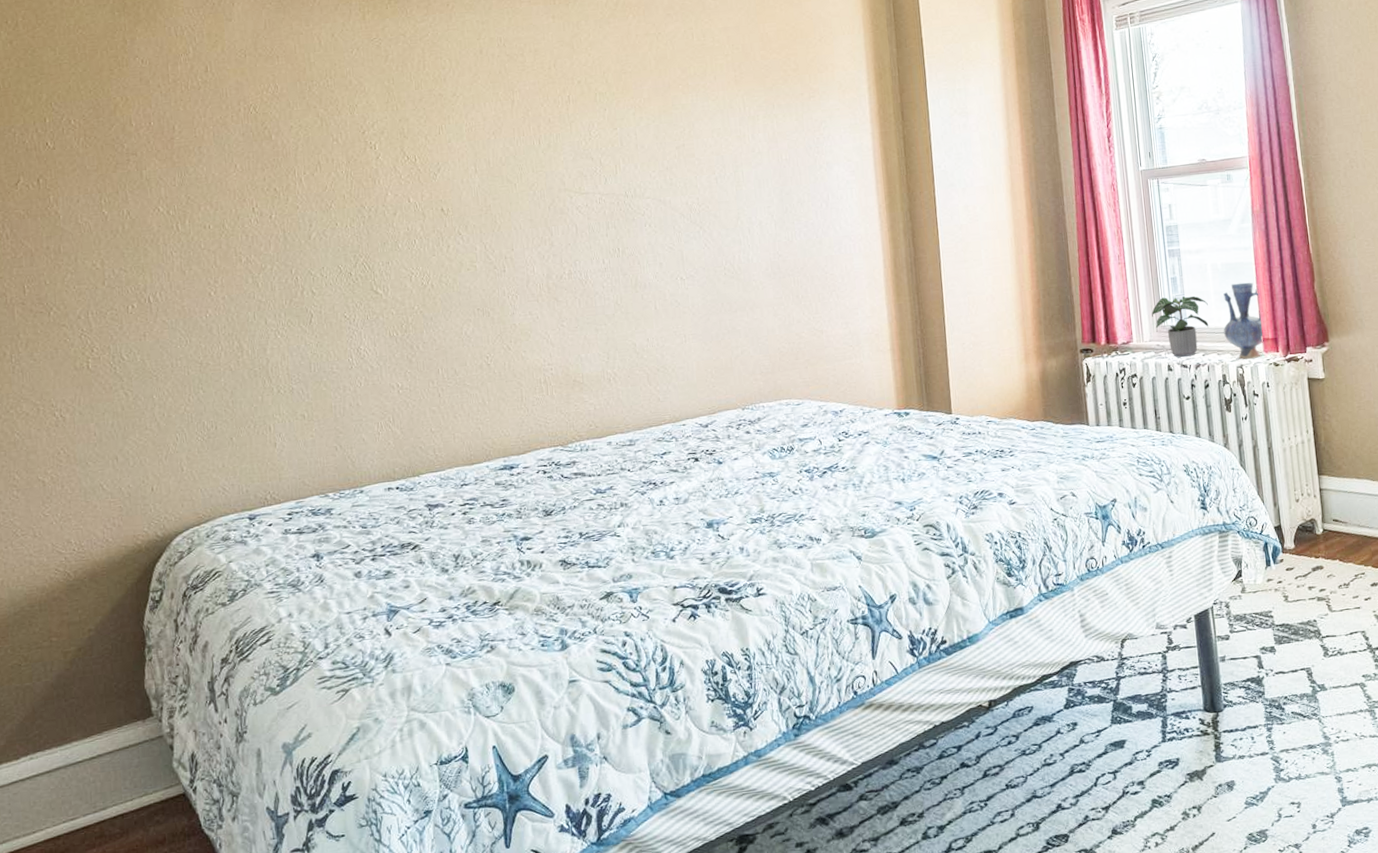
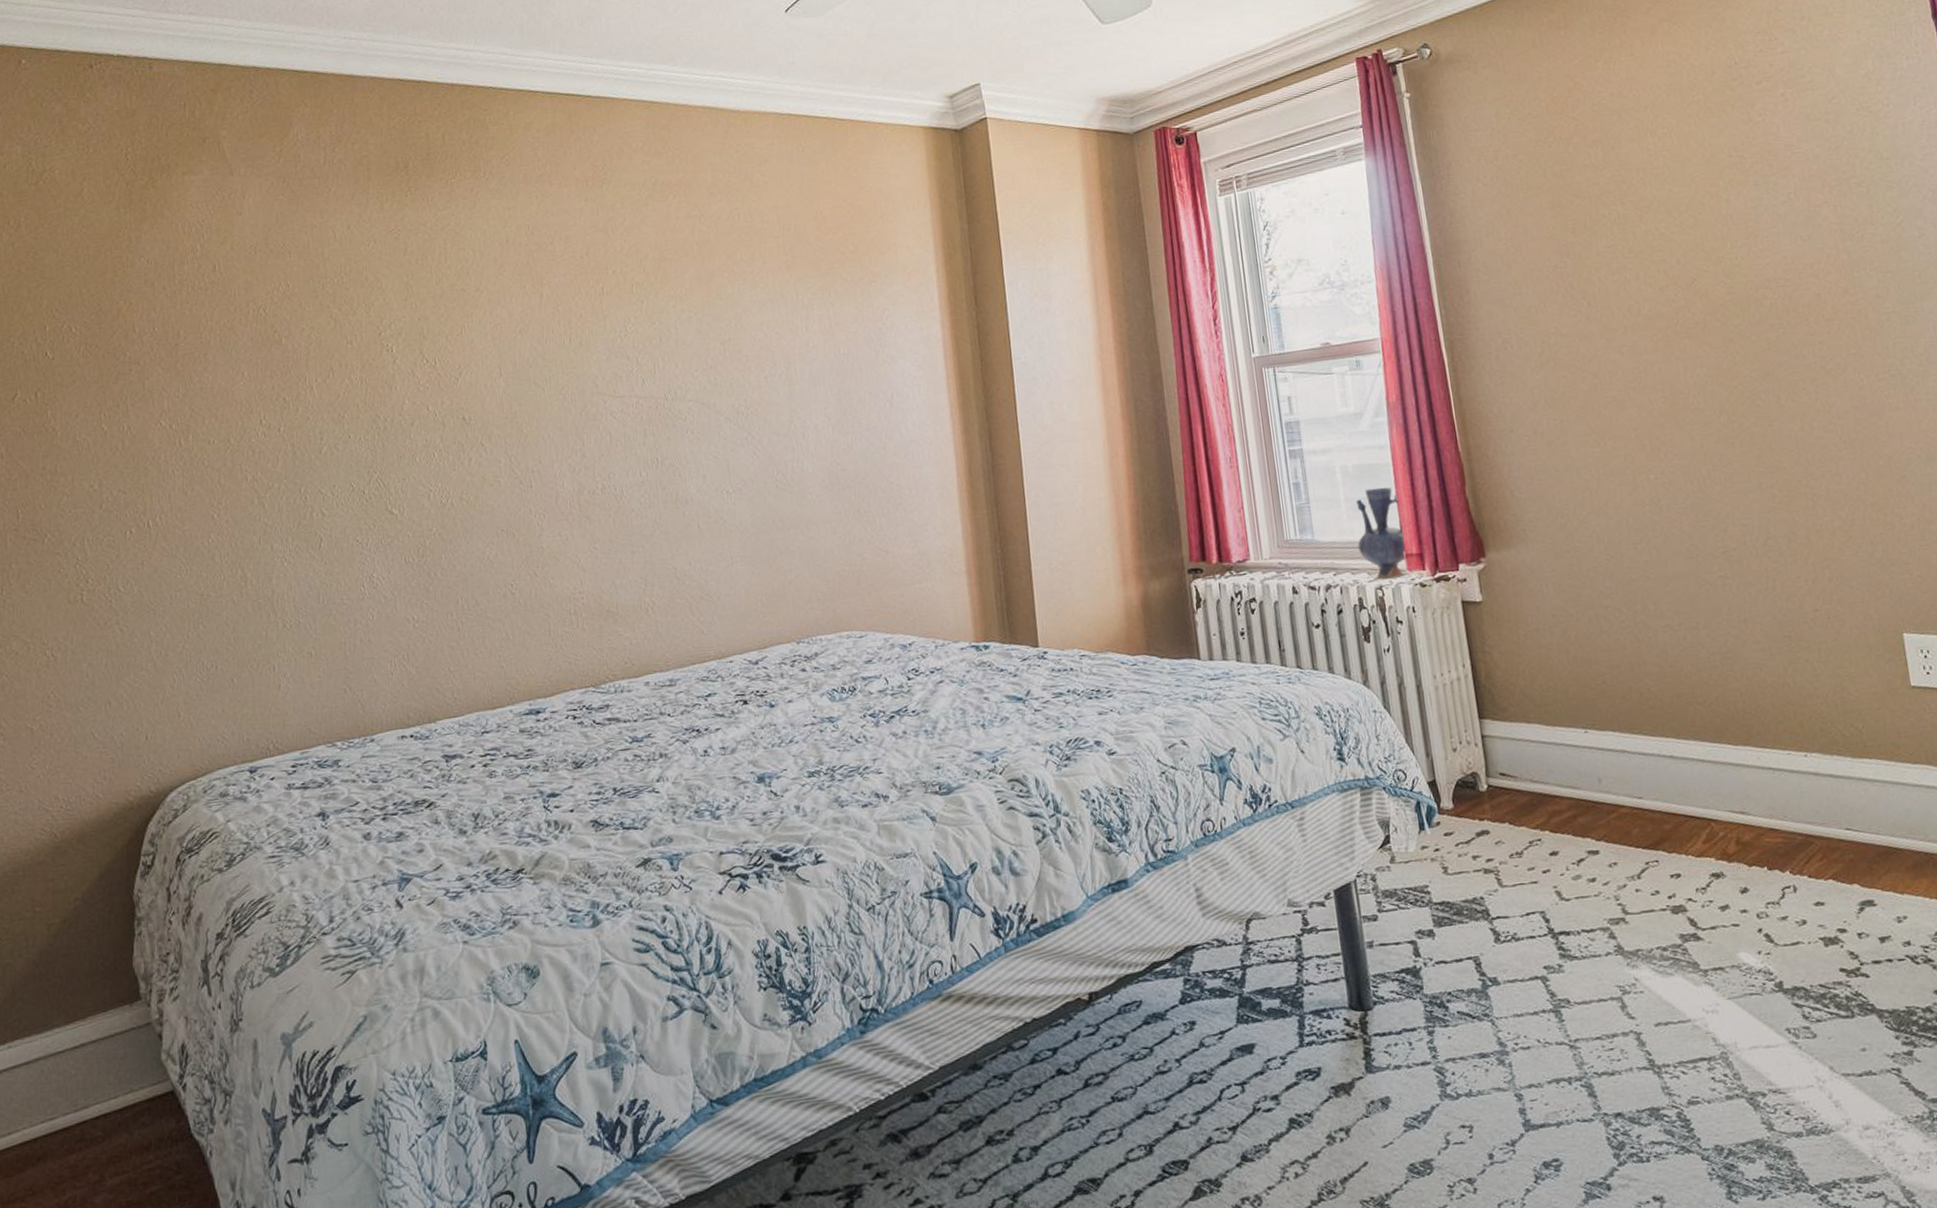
potted plant: present [1151,295,1209,357] -> none [1271,504,1341,578]

